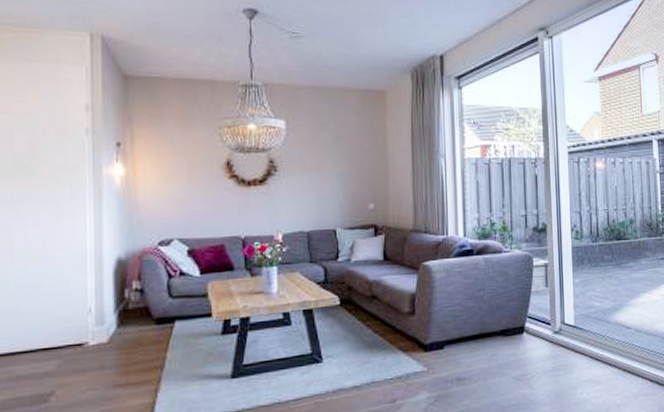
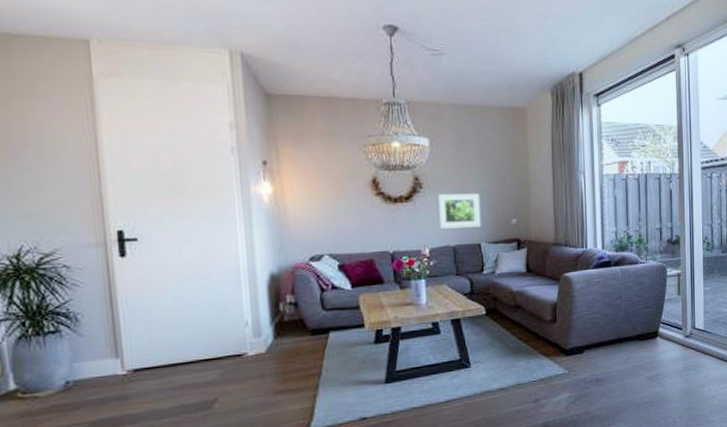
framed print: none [293,177,337,214] -> present [438,193,482,229]

